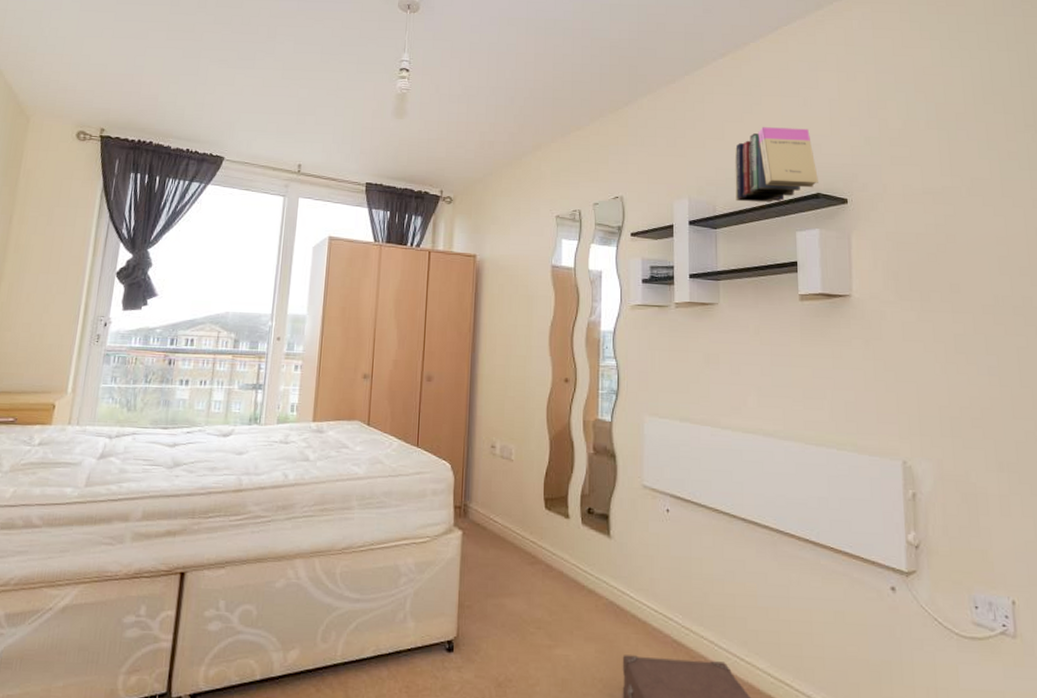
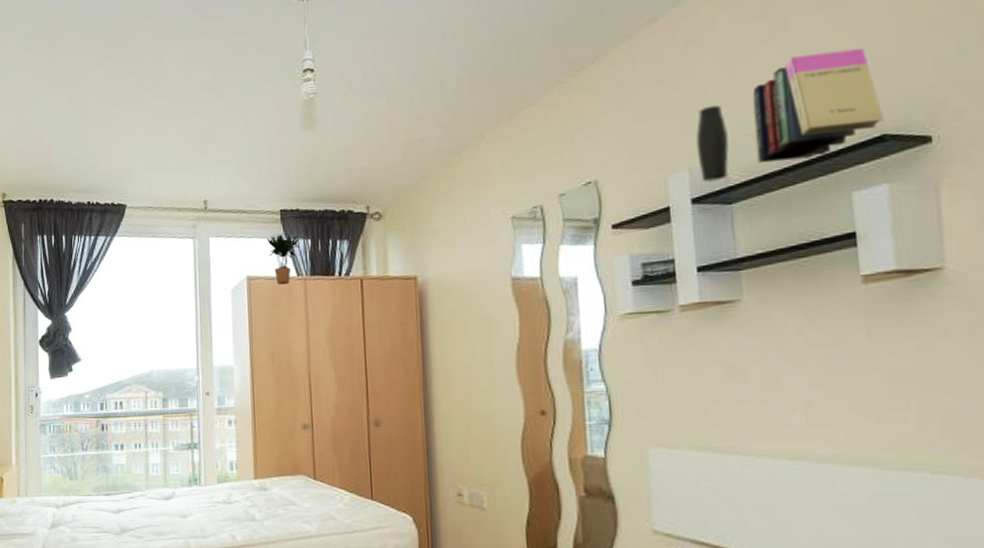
potted plant: none [351,203,380,248] -> present [267,234,300,285]
vase: none [695,152,717,210] -> present [695,105,729,182]

